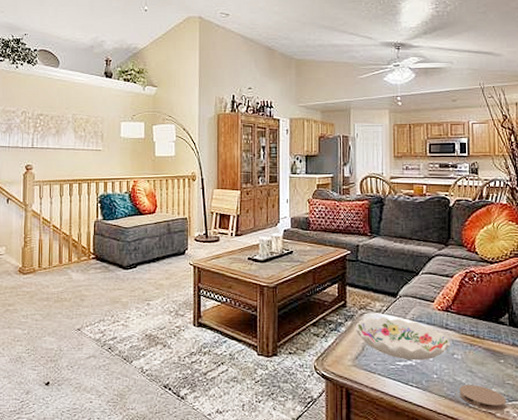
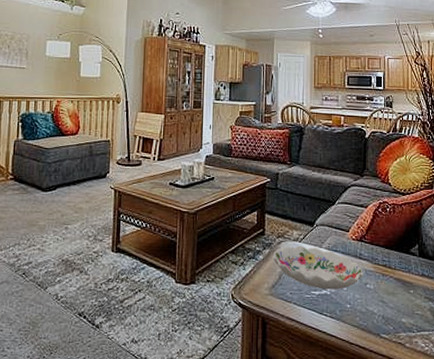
coaster: present [459,385,507,411] -> none [371,315,415,341]

